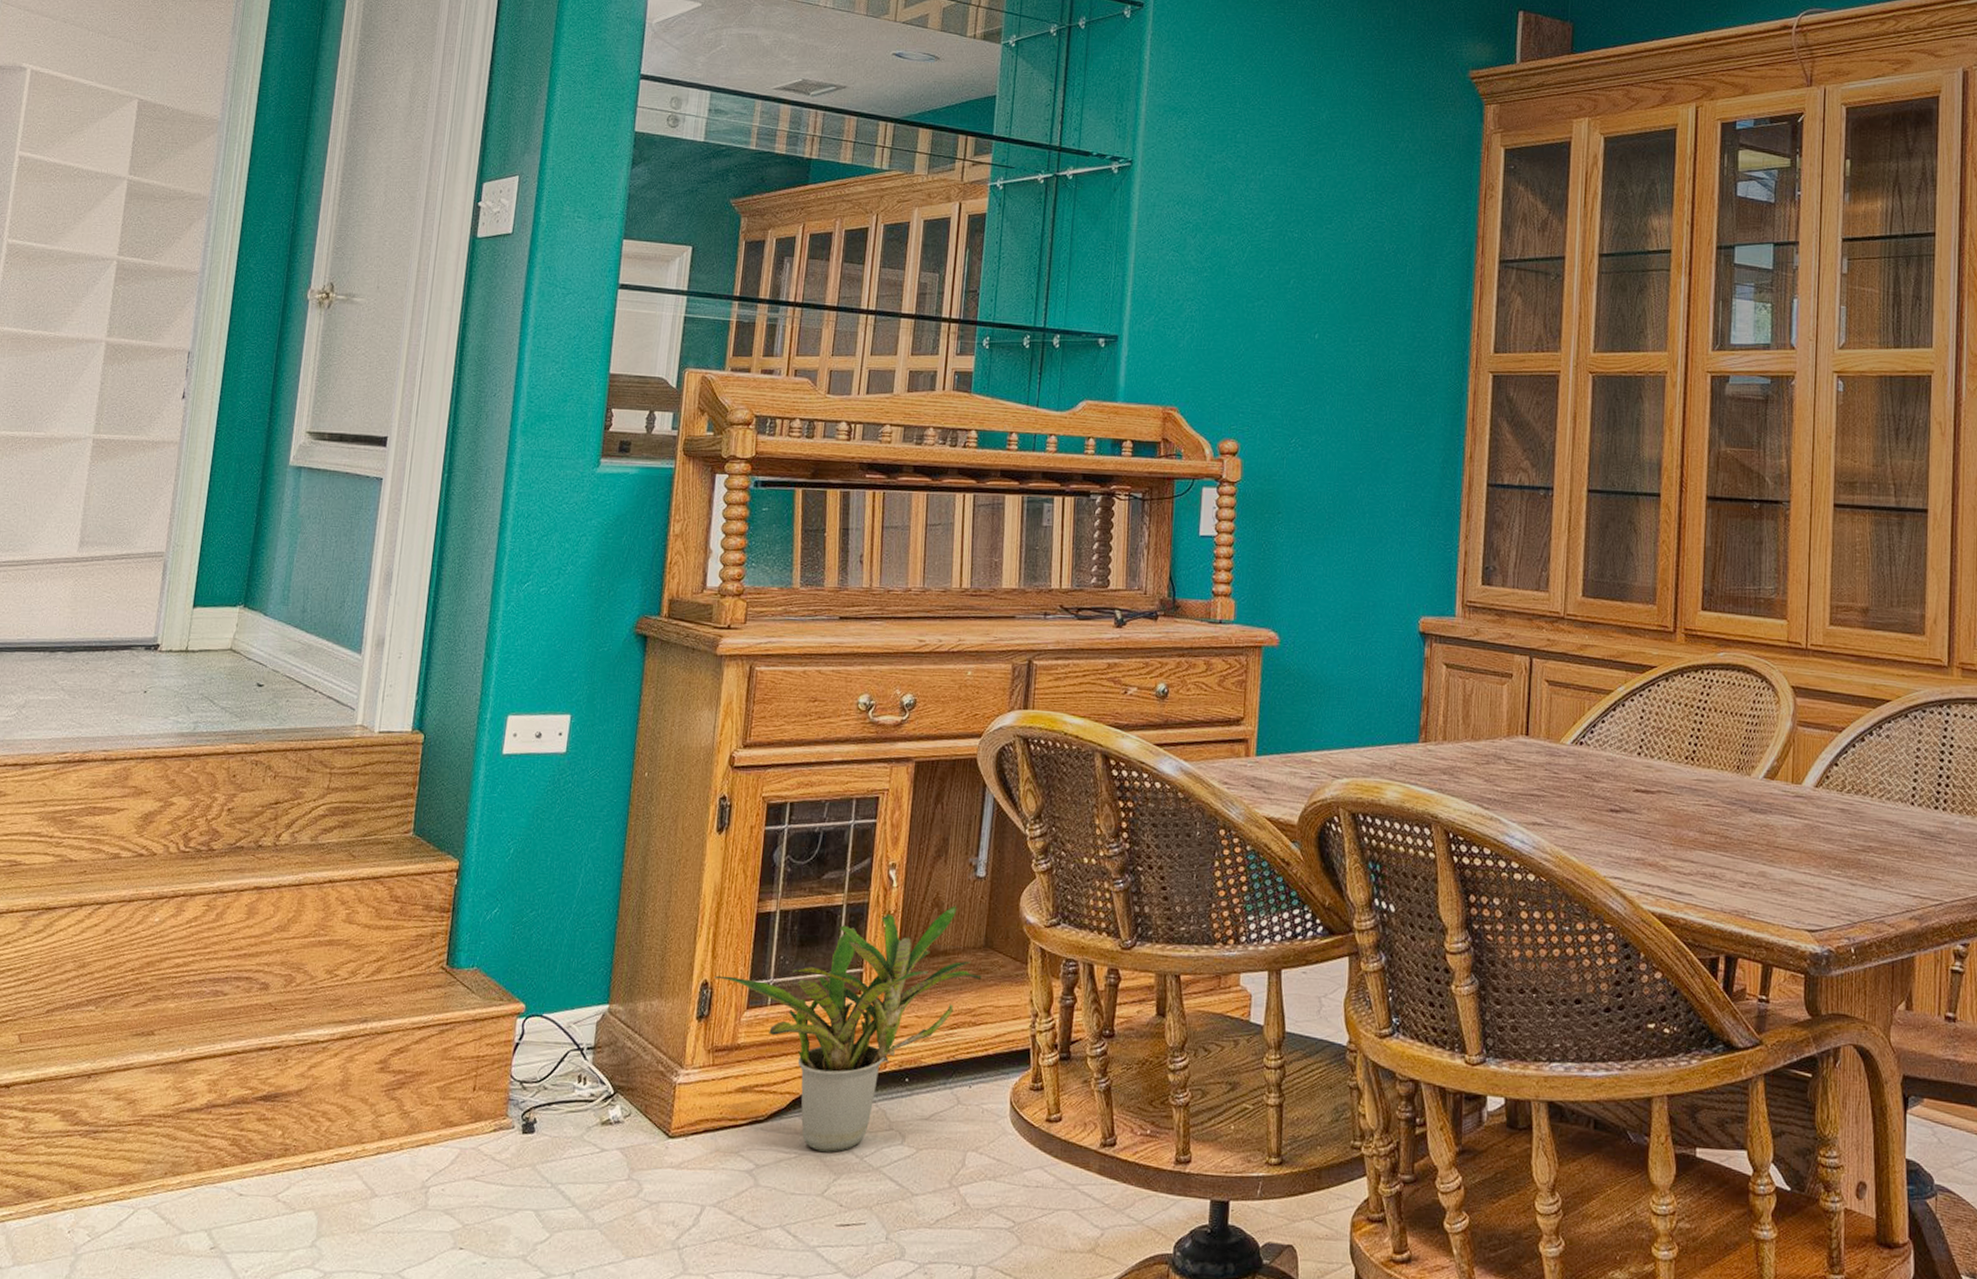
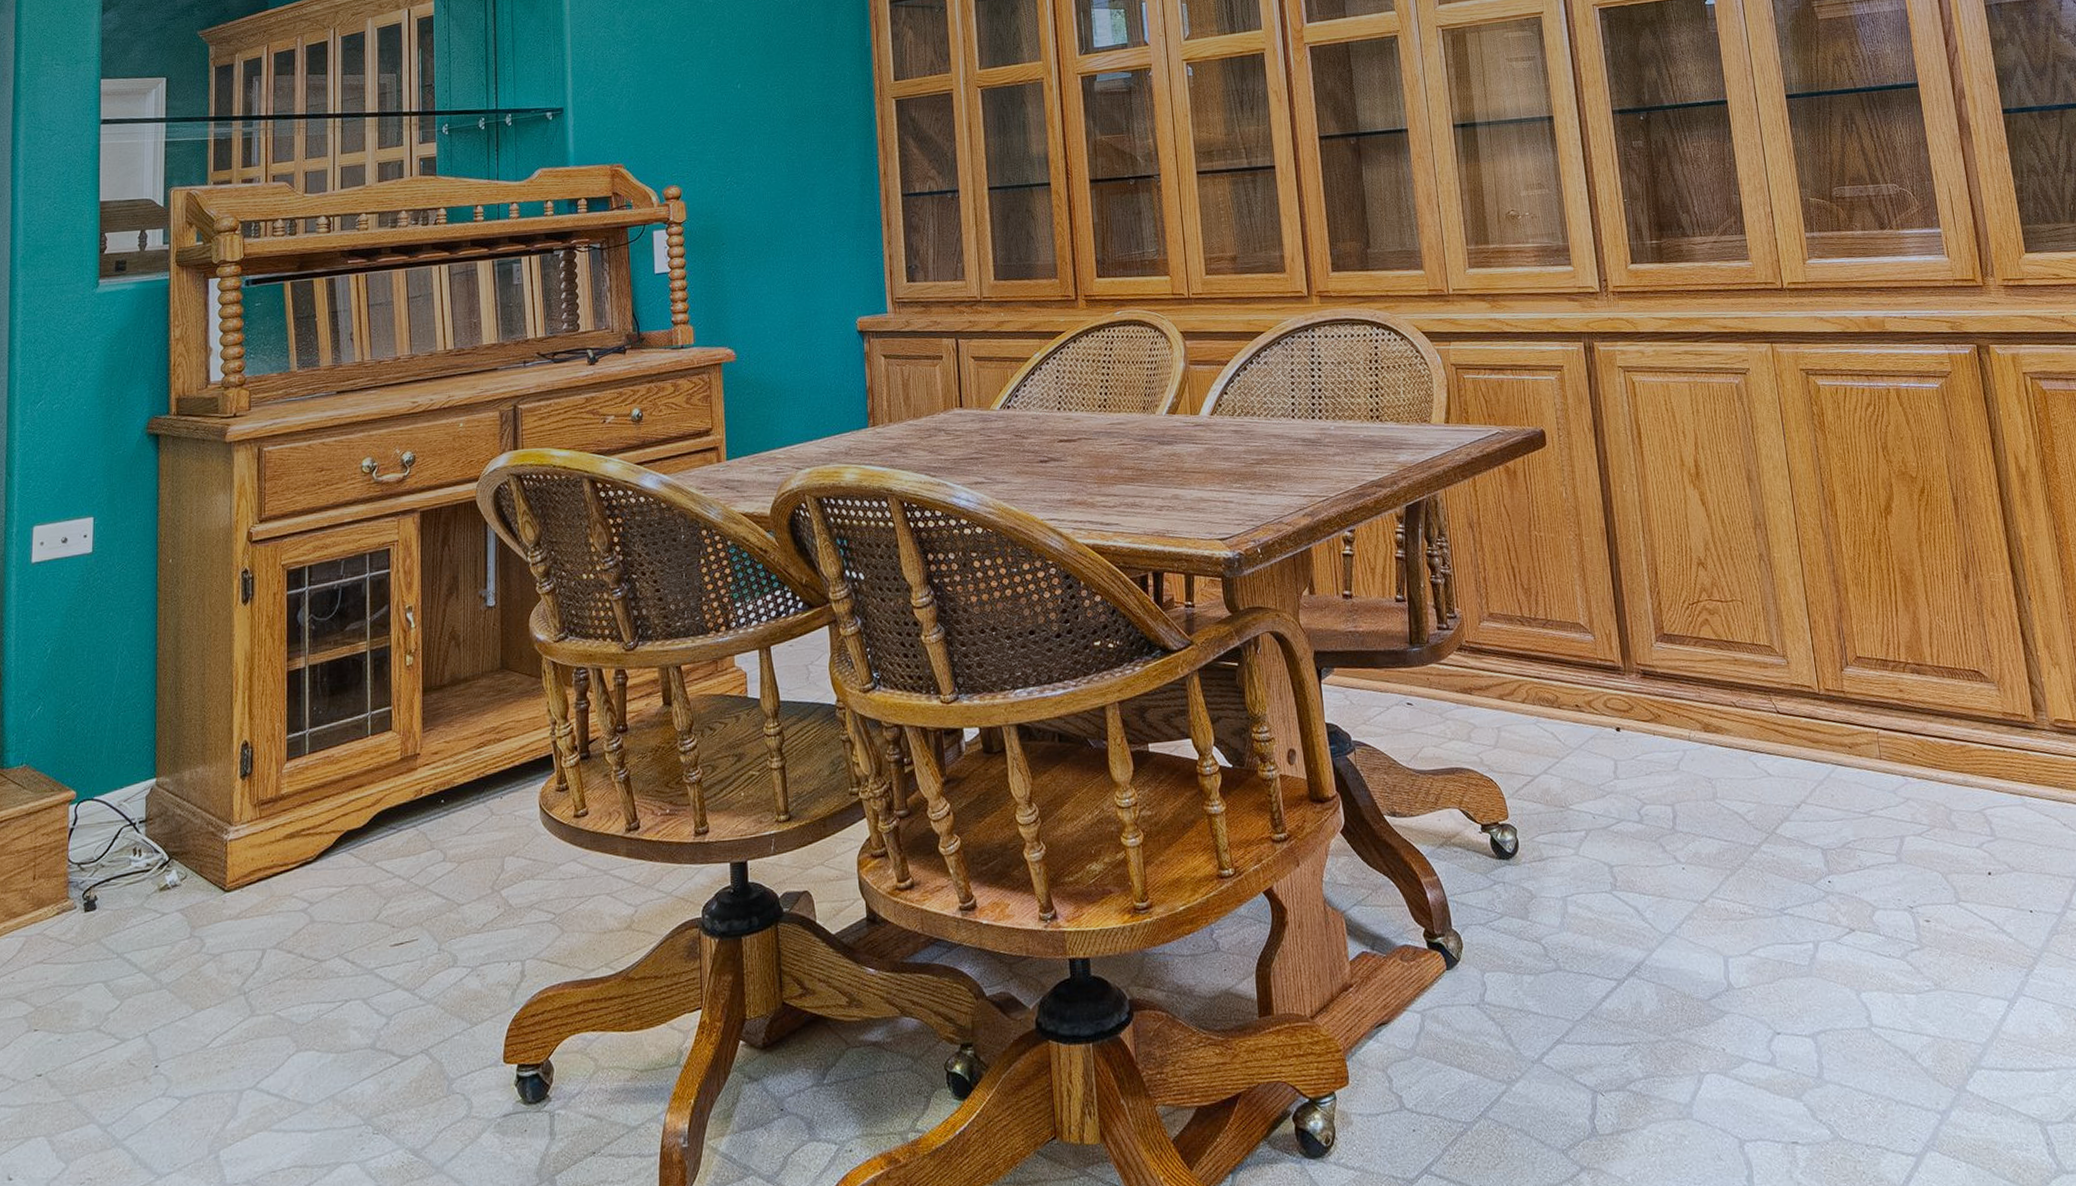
potted plant: present [715,906,982,1153] -> none [254,636,502,881]

